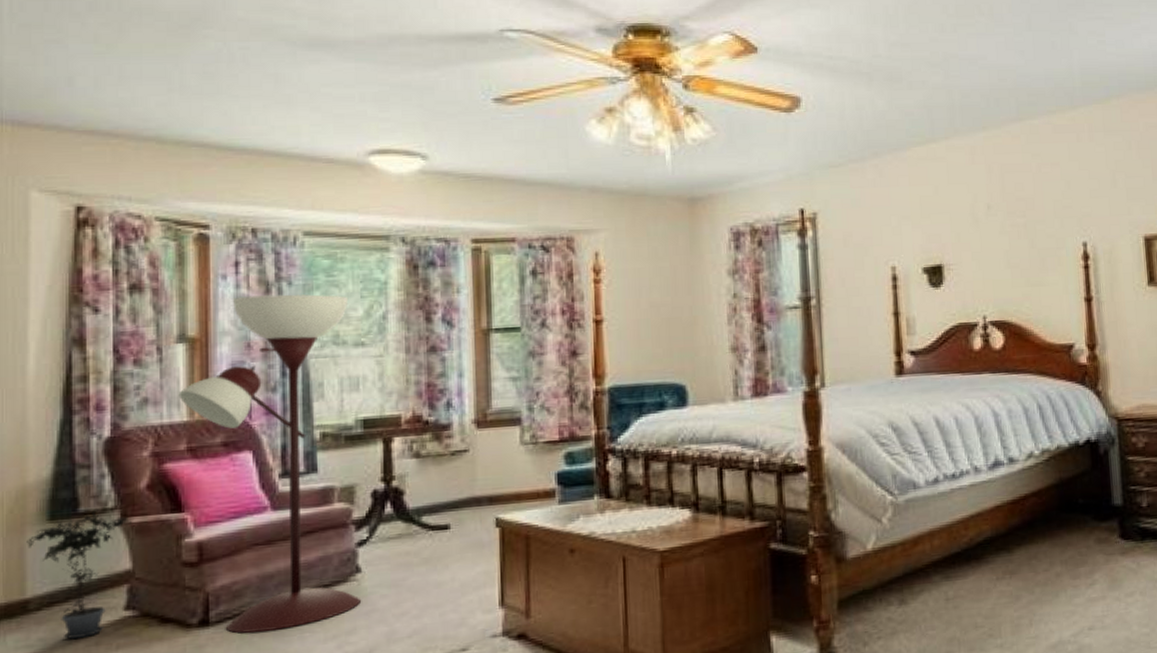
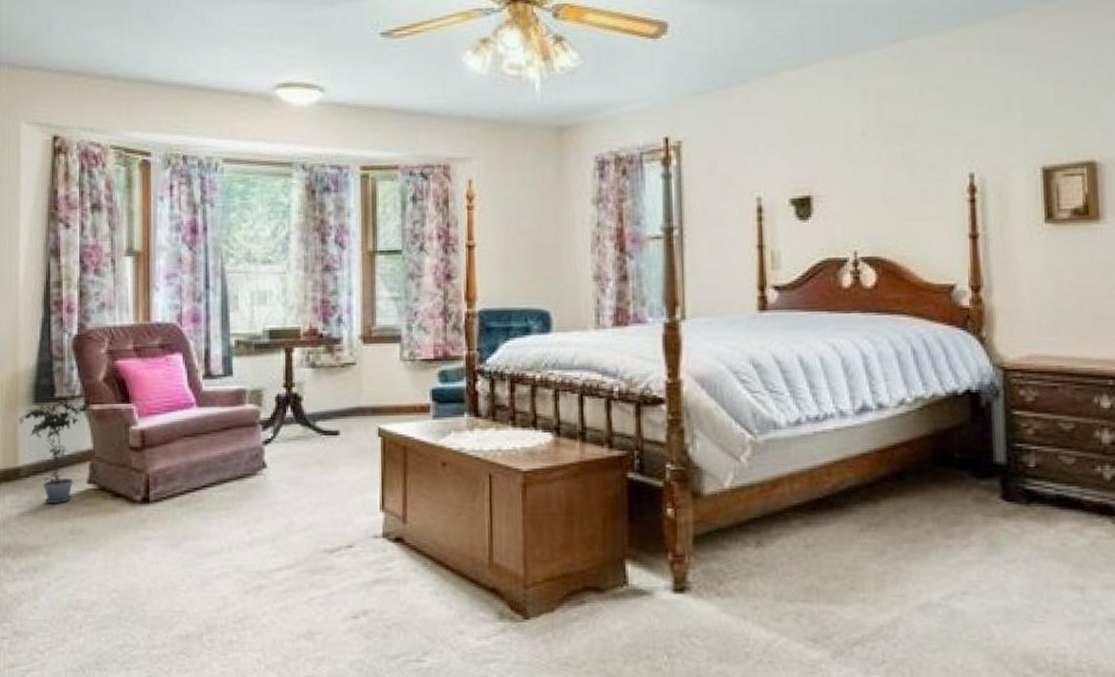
floor lamp: present [178,294,362,634] -> none [127,215,267,512]

